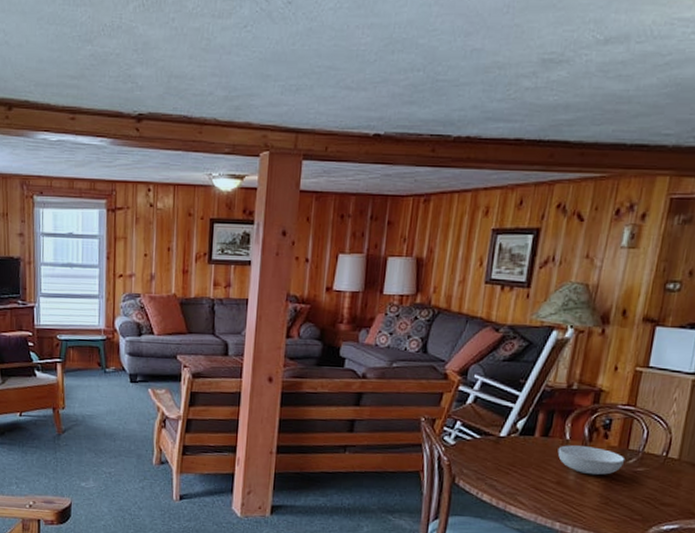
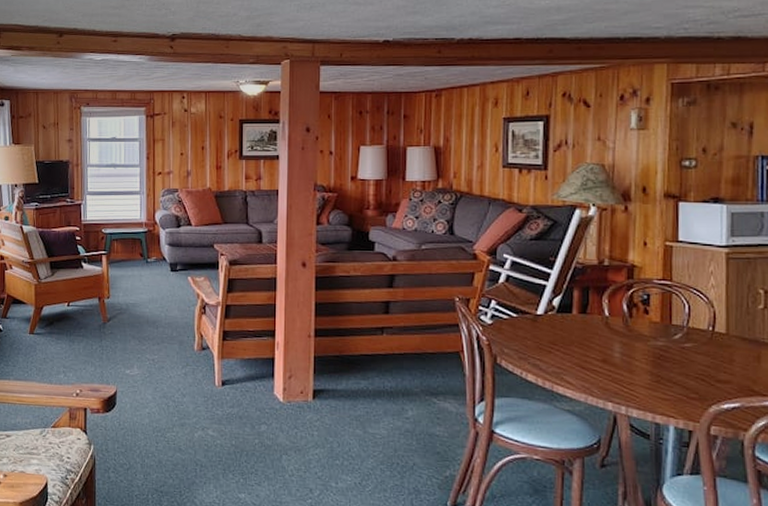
serving bowl: present [557,445,626,476] -> none [598,321,671,352]

